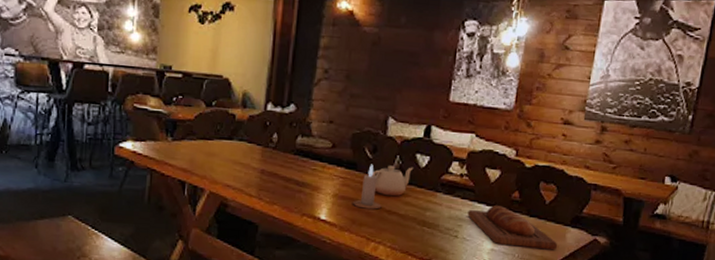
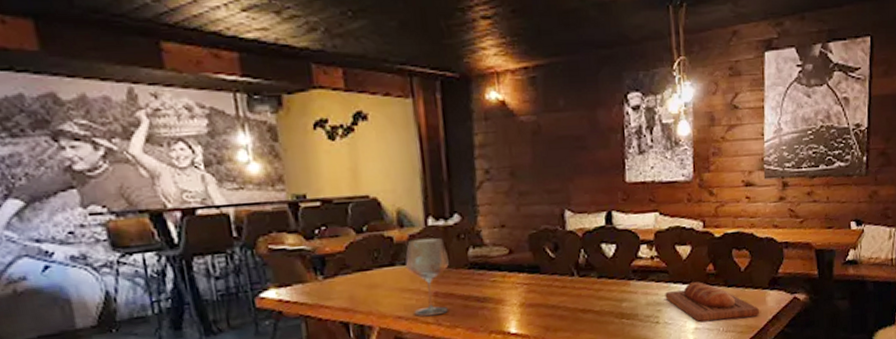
wine glass: none [241,119,280,191] -> present [404,237,450,317]
candle: present [352,164,382,210] -> none [542,263,575,313]
teapot: present [371,165,414,196] -> none [557,258,601,295]

